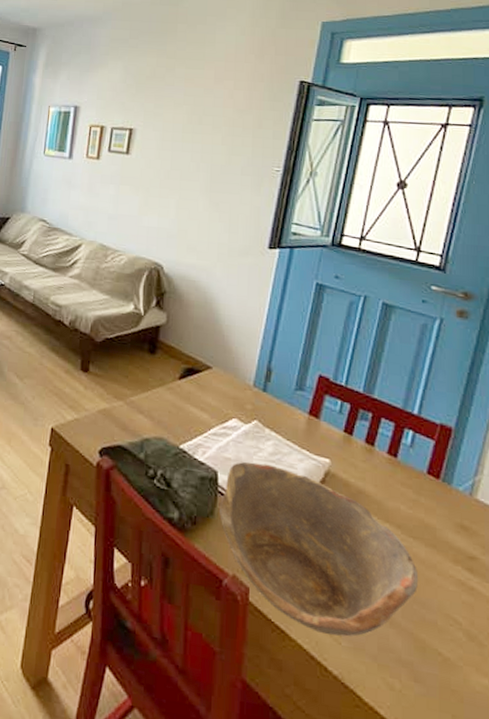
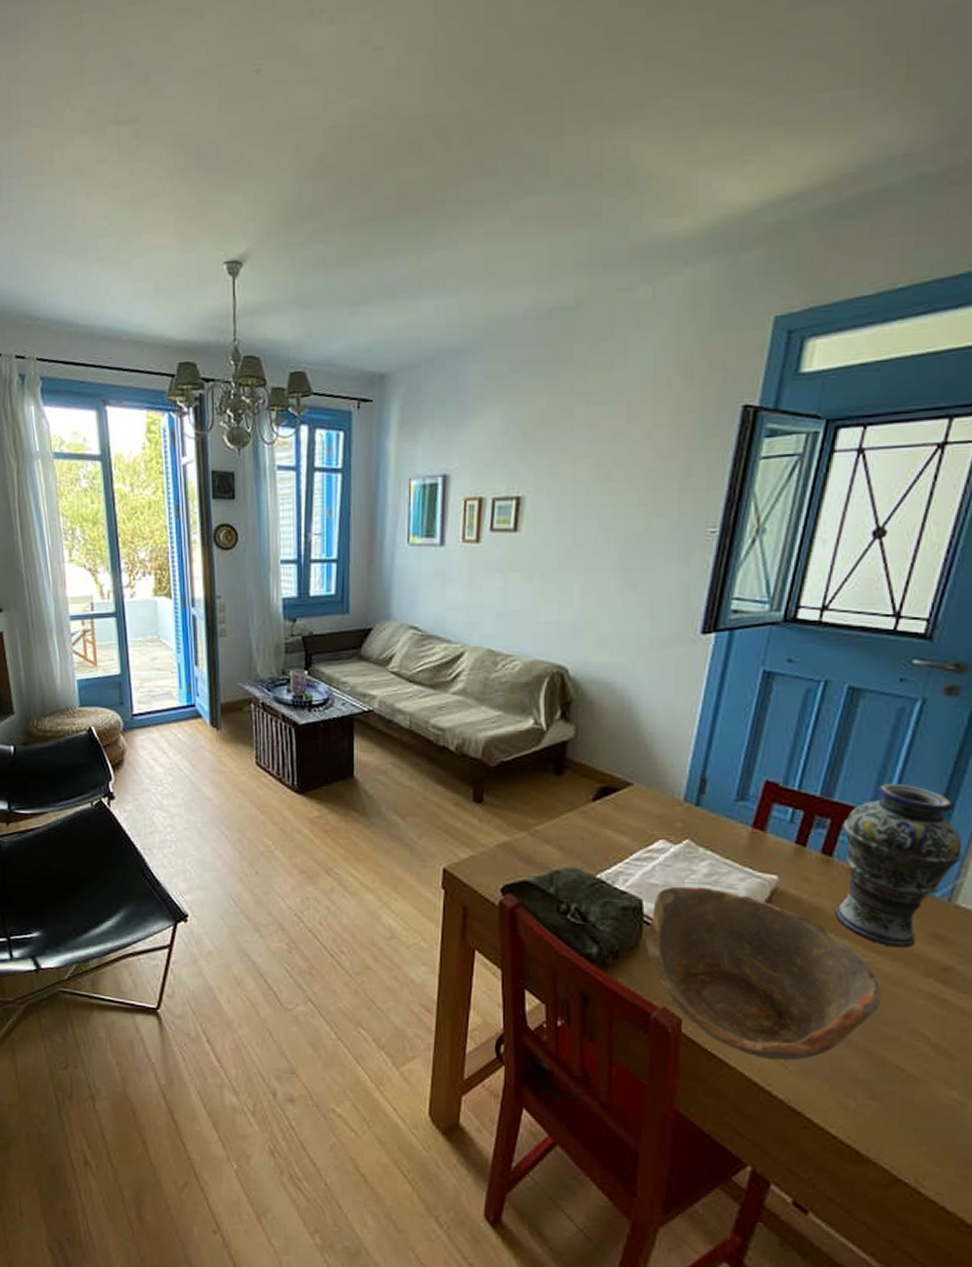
vase: none [377,386,478,536] -> present [835,783,962,948]

